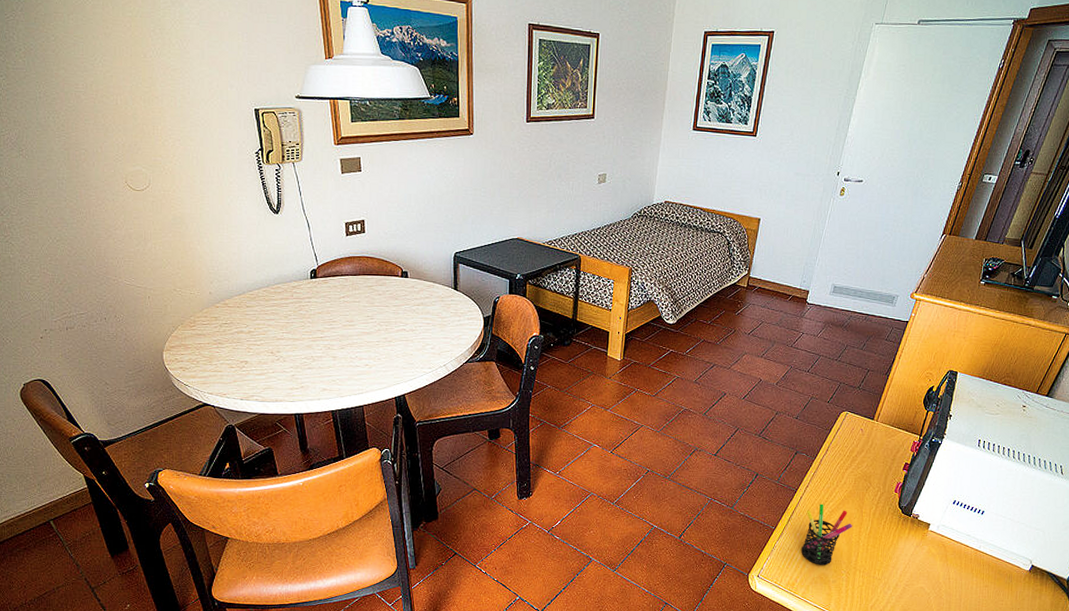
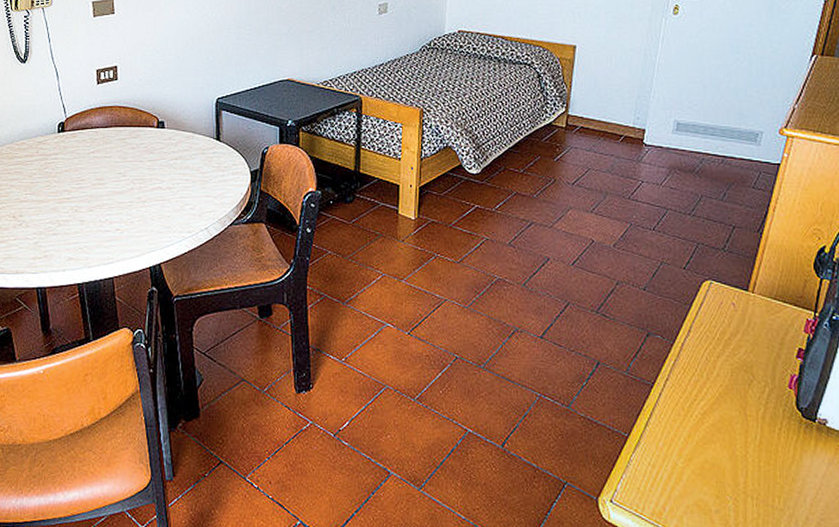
pen holder: present [801,504,852,565] -> none [667,403,735,488]

